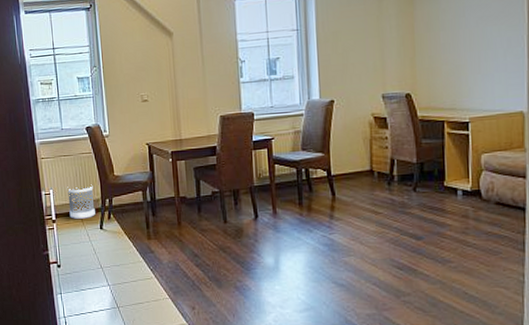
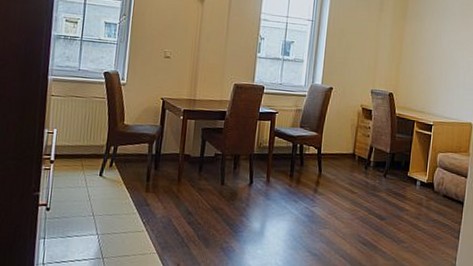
wastebasket: present [67,184,95,219] -> none [70,128,101,164]

